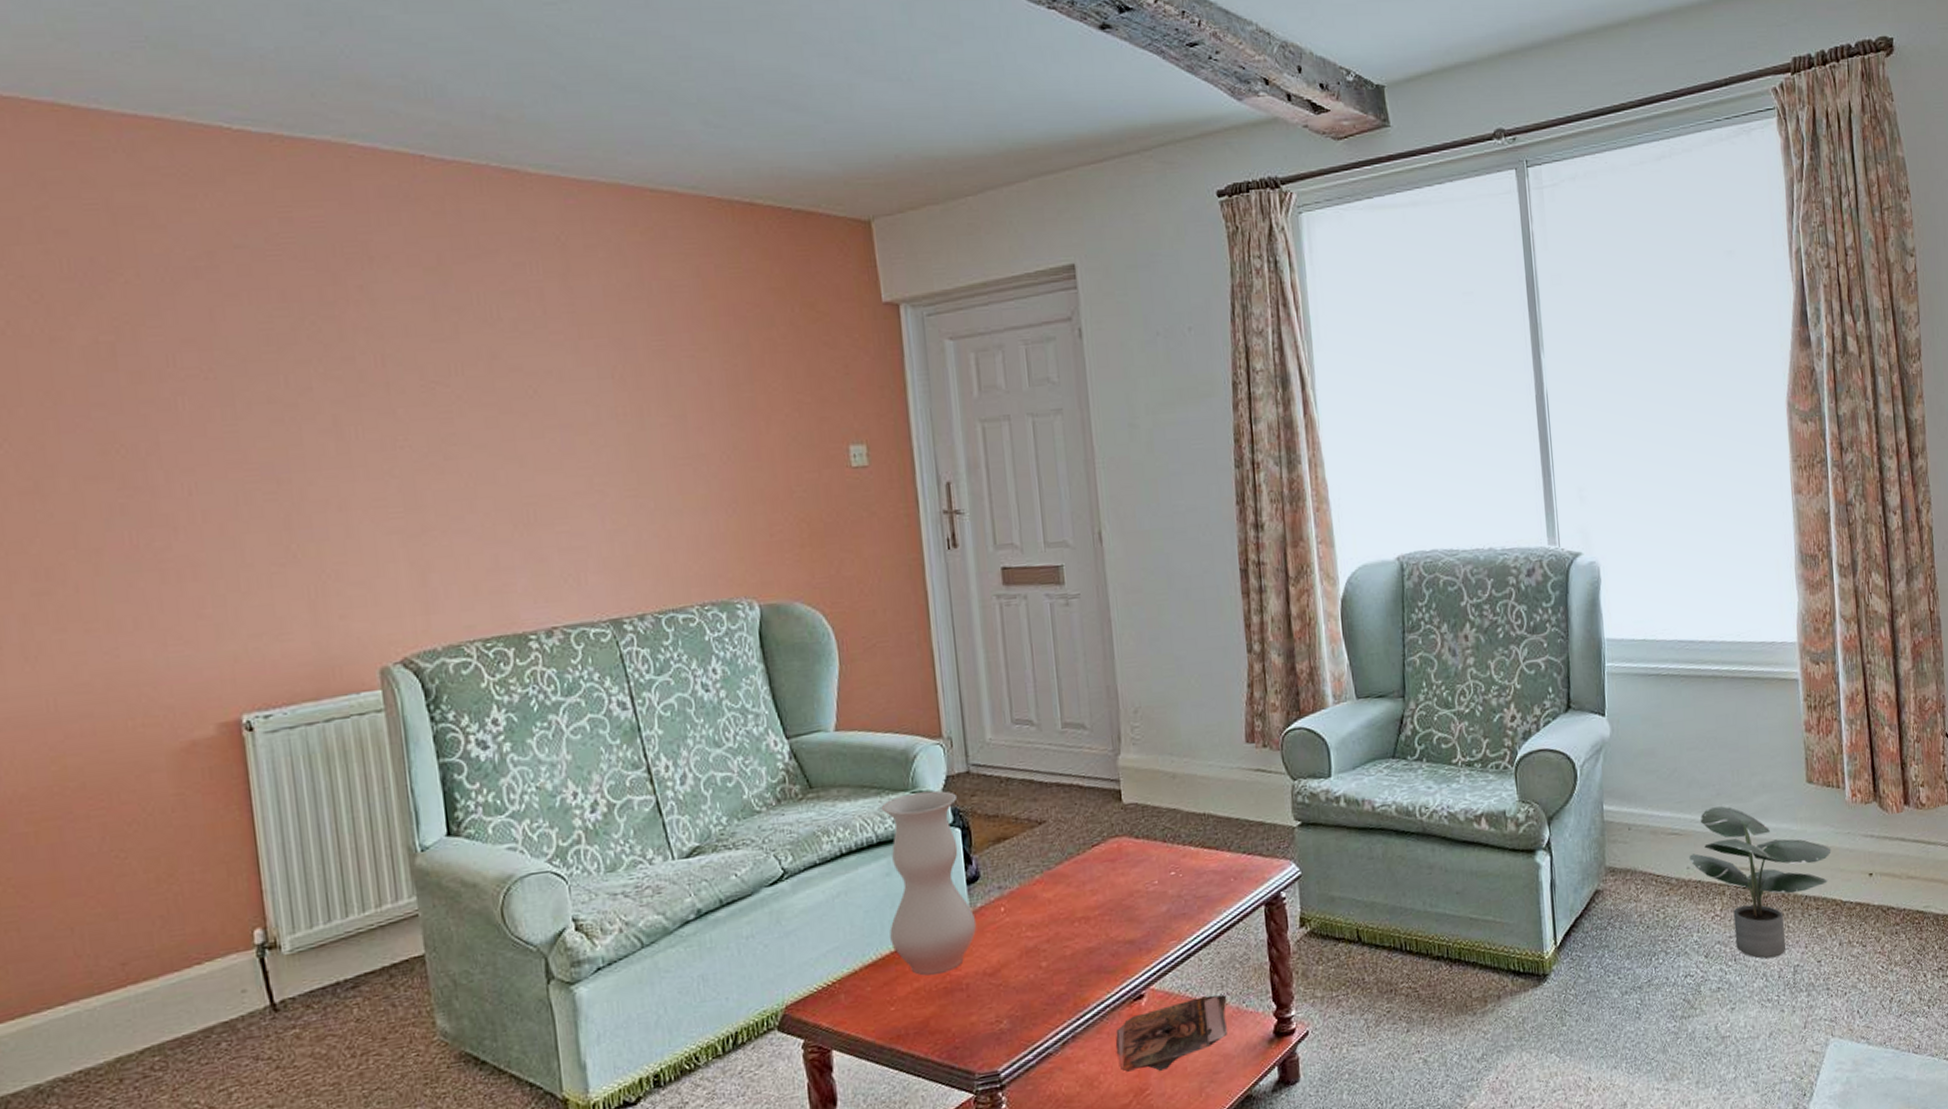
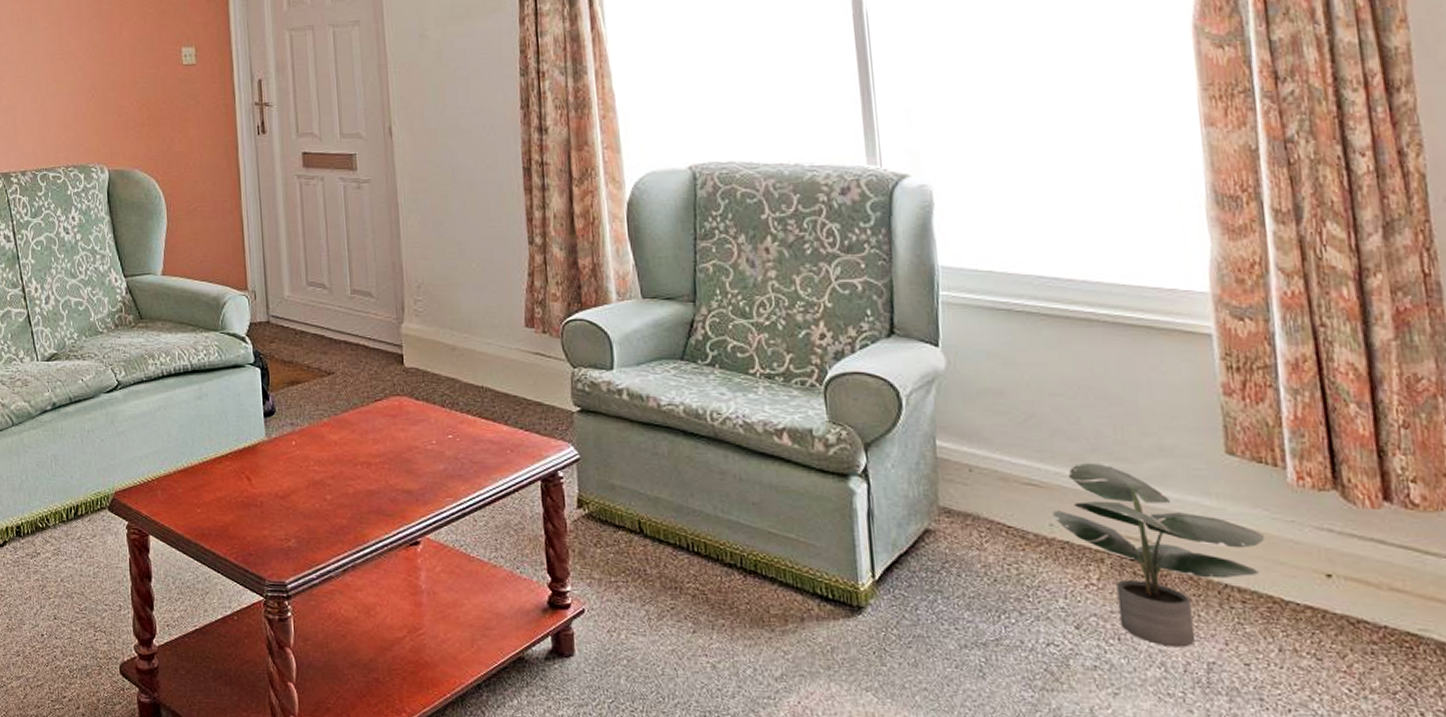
vase: present [881,790,977,976] -> none [195,334,271,490]
magazine: present [1115,994,1227,1072] -> none [391,555,501,616]

